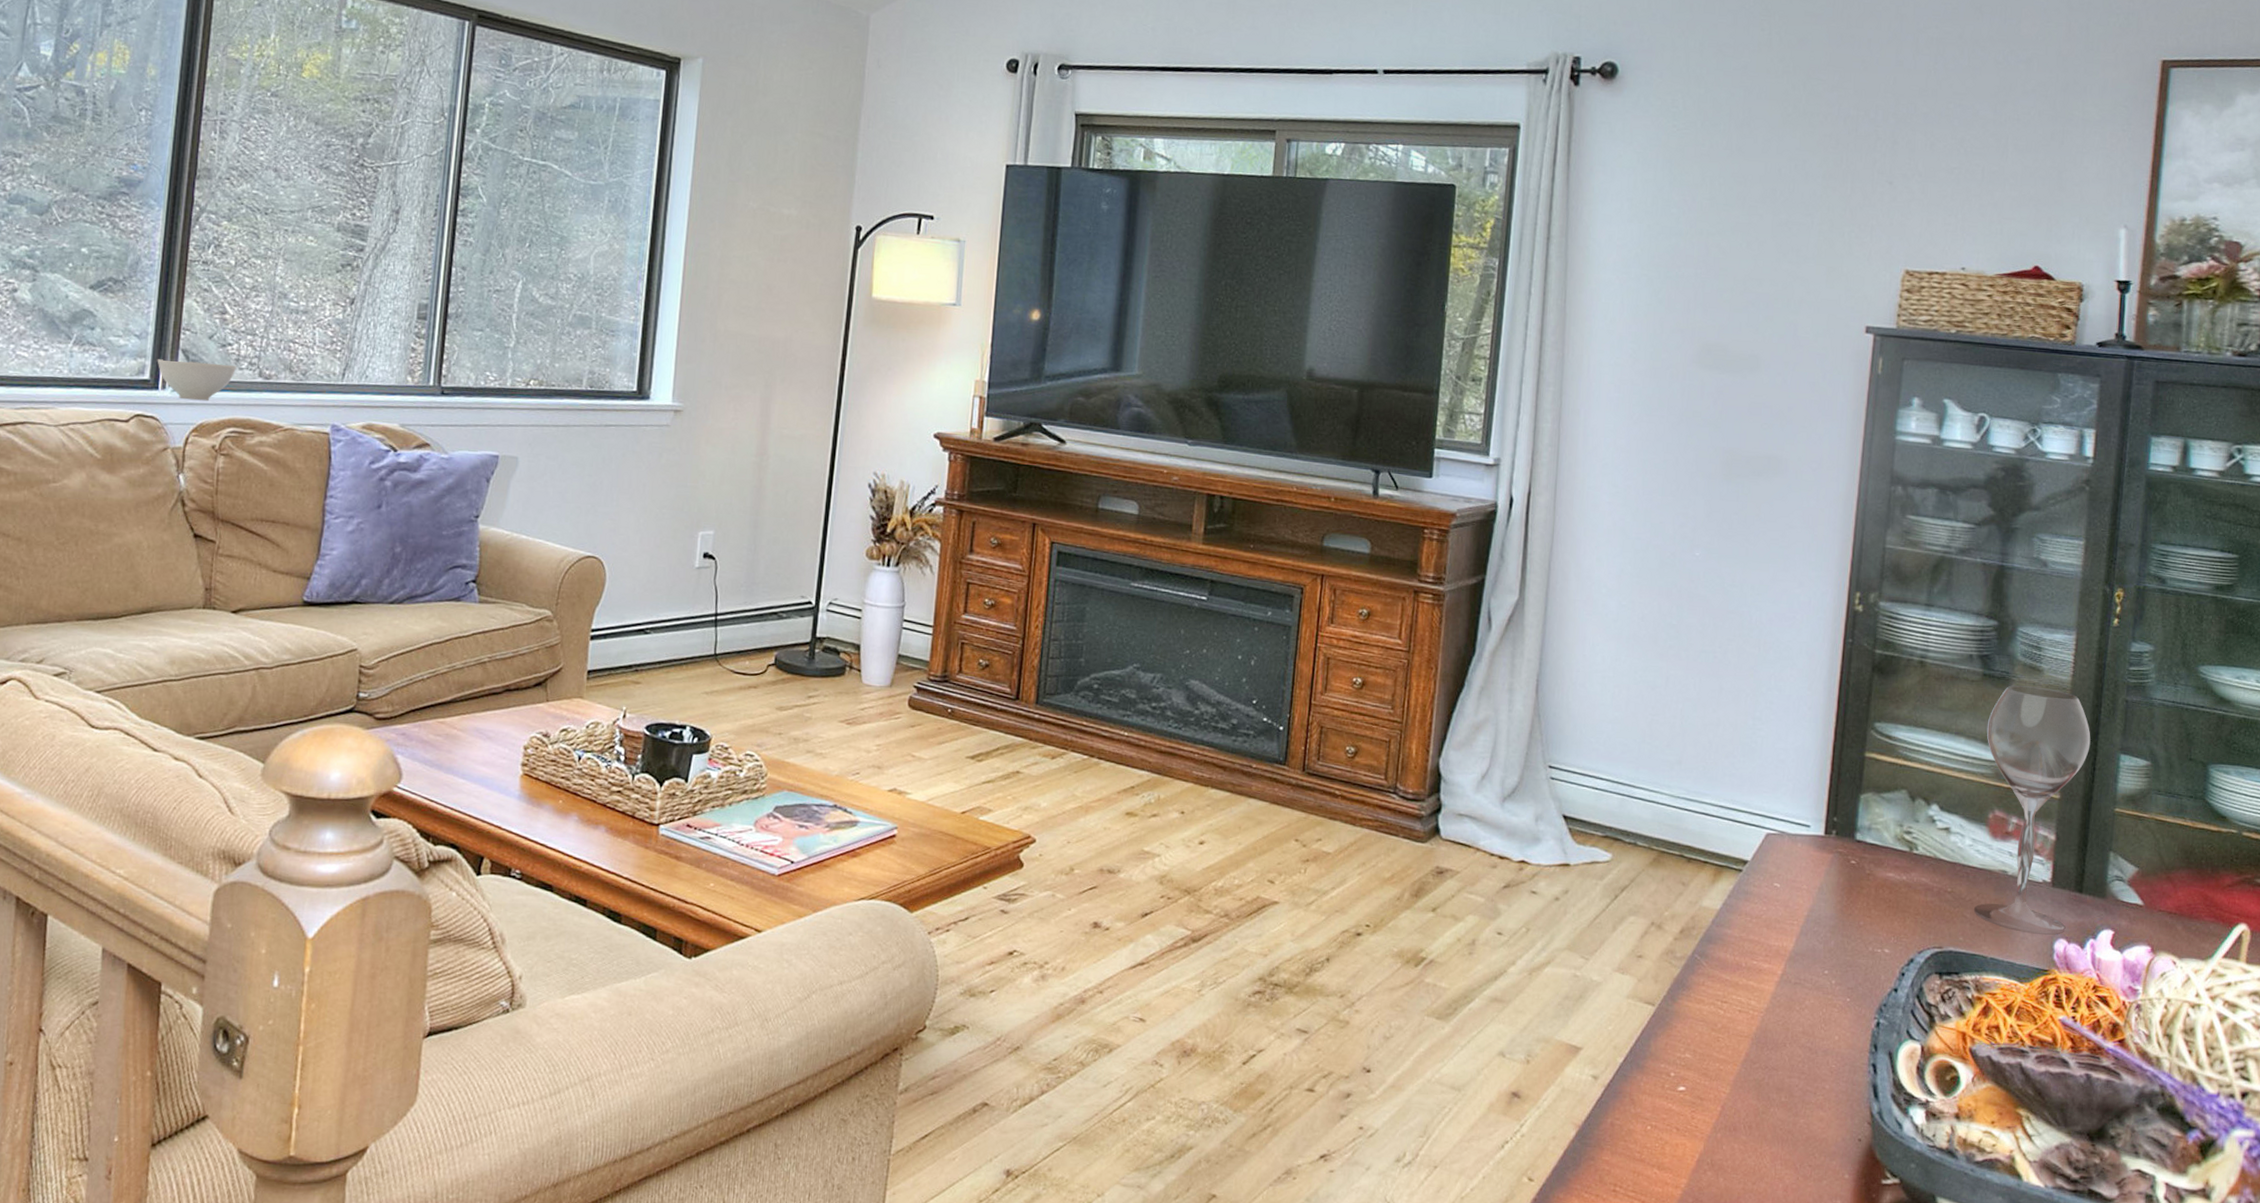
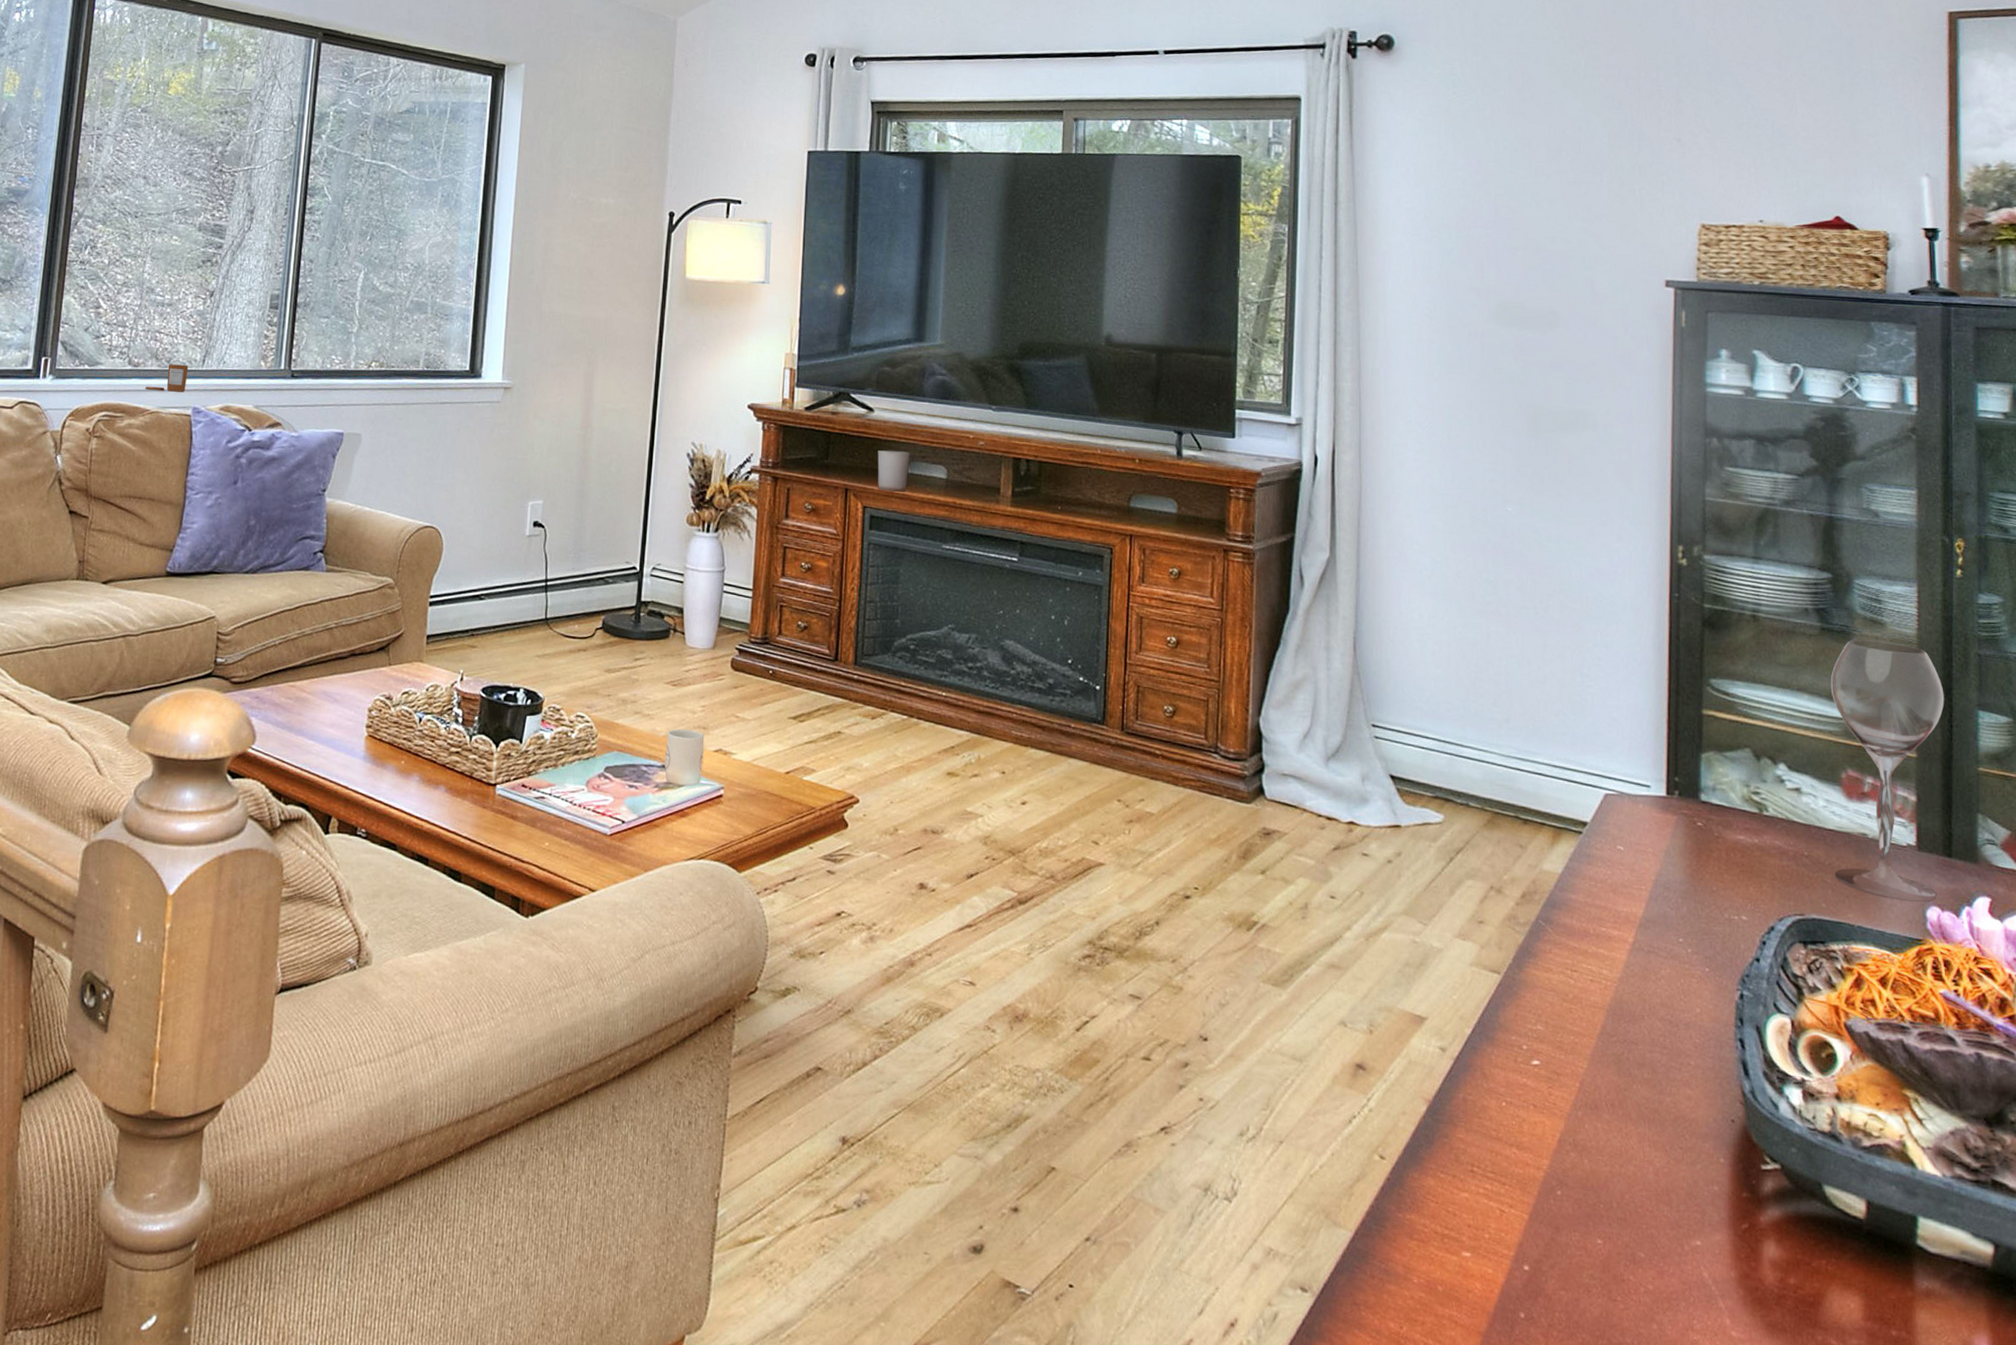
bowl: present [157,359,237,401] -> none [39,350,110,388]
candle: none [278,377,327,408] -> present [145,364,189,392]
mug: none [836,768,879,826] -> present [665,728,705,786]
candle holder: none [1067,484,1102,529] -> present [877,450,911,493]

